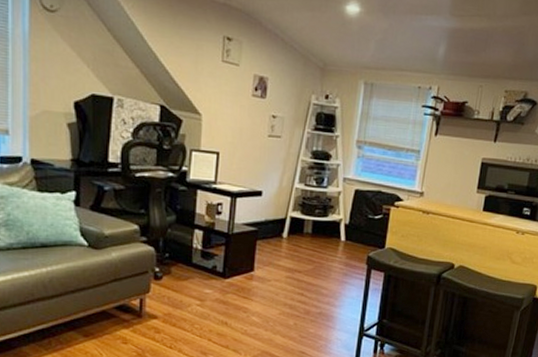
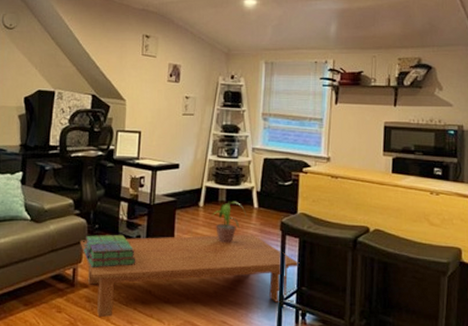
coffee table: none [147,267,383,349] -> present [80,234,300,318]
stack of books: none [151,264,212,298] -> present [83,234,136,267]
potted plant: none [295,233,333,277] -> present [211,201,247,244]

